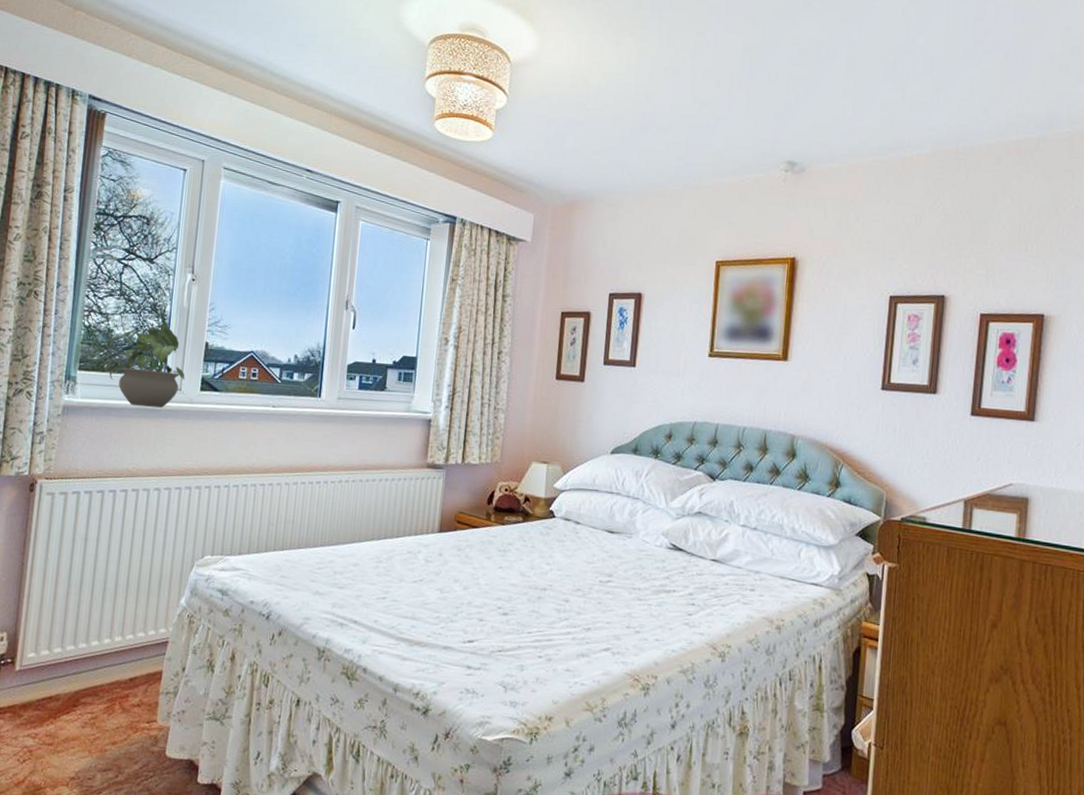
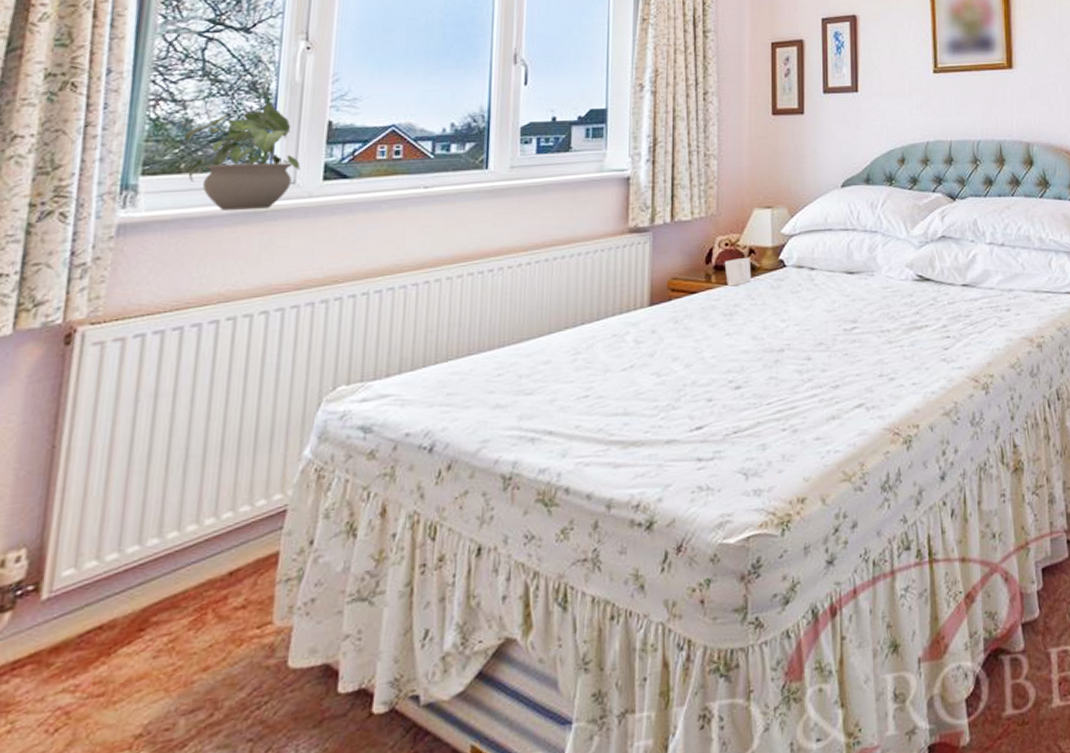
mug: none [502,503,526,528] -> present [724,257,752,287]

